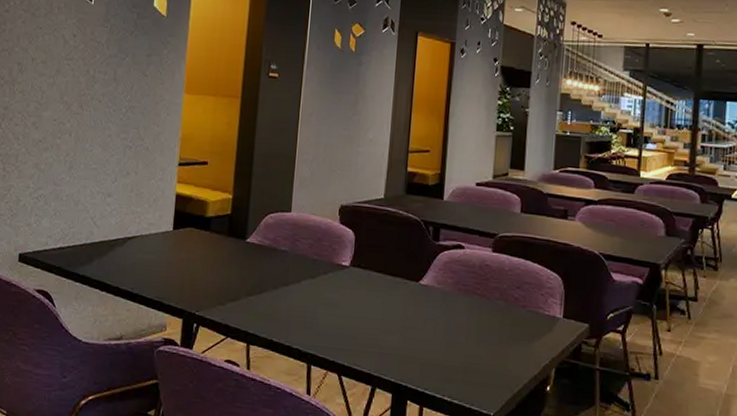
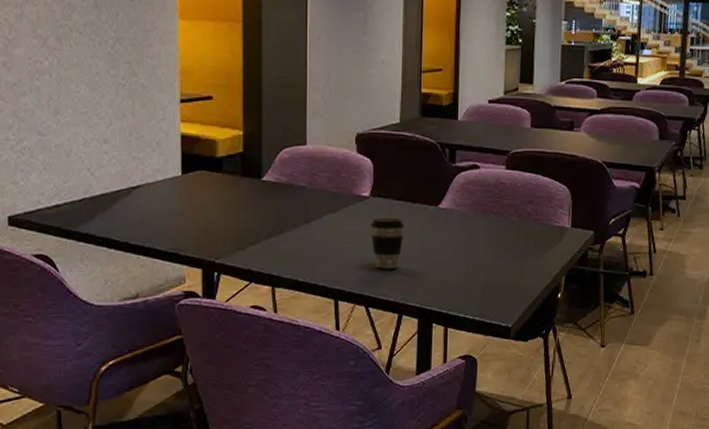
coffee cup: none [348,287,384,340] -> present [370,217,405,269]

